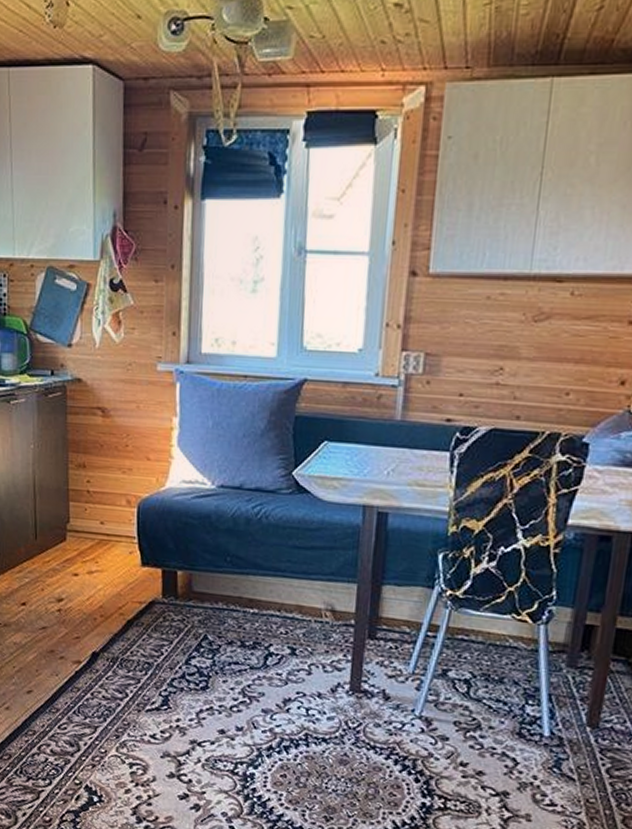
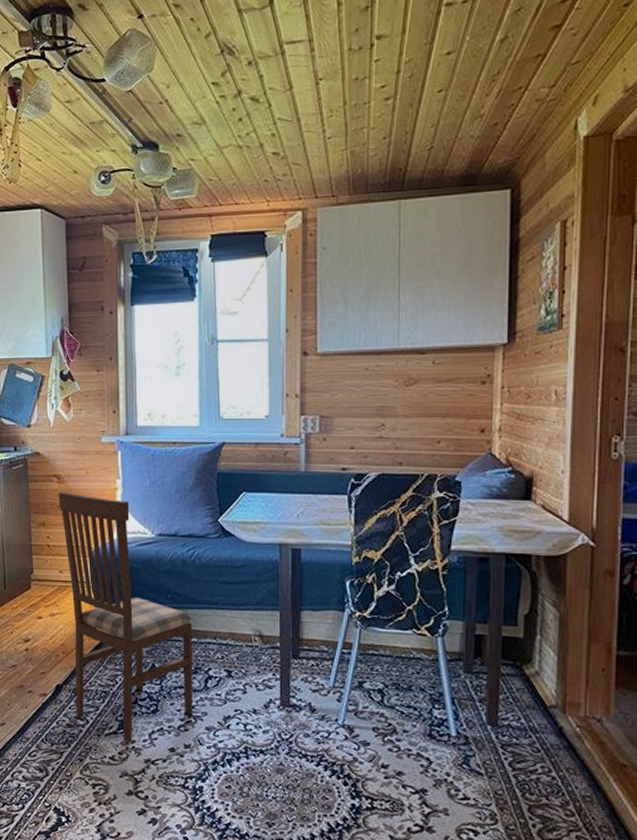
dining chair: none [102,428,254,722] -> present [58,492,194,744]

